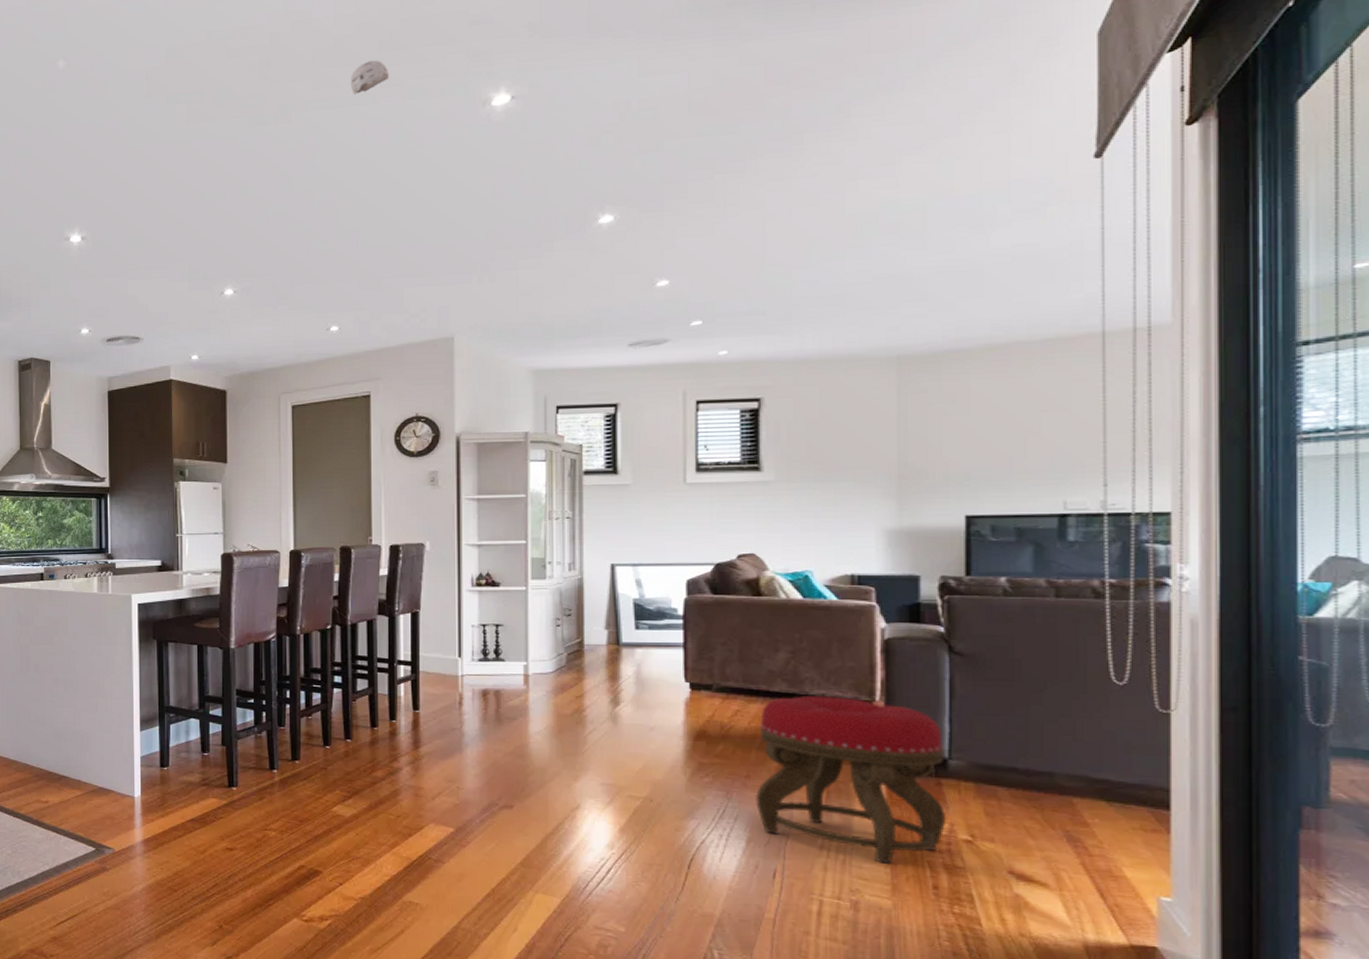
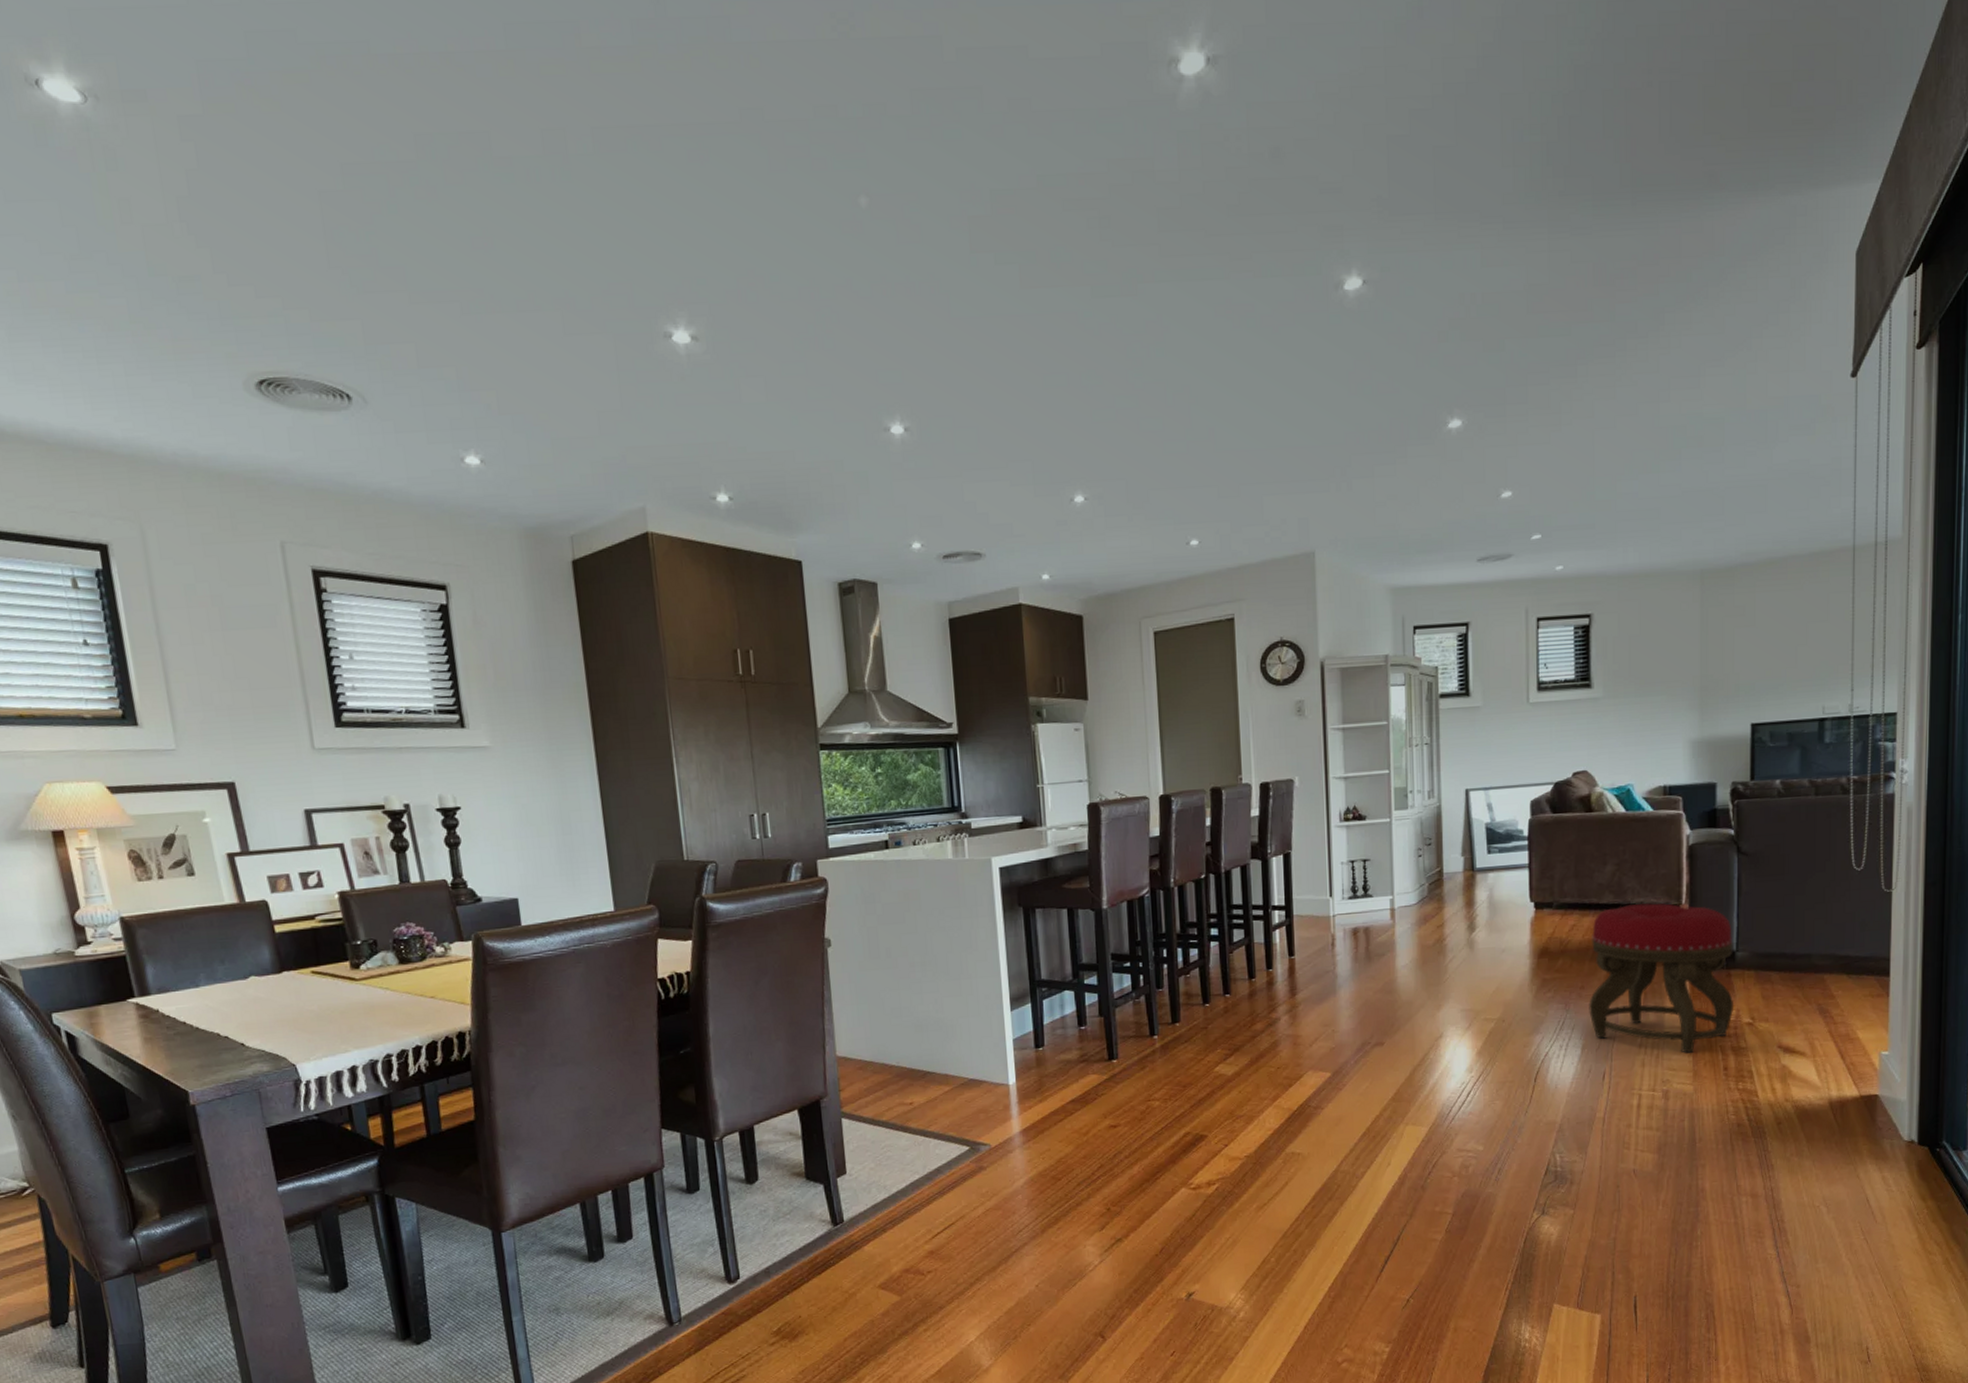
smoke detector: present [351,60,389,95] -> none [1199,227,1239,267]

